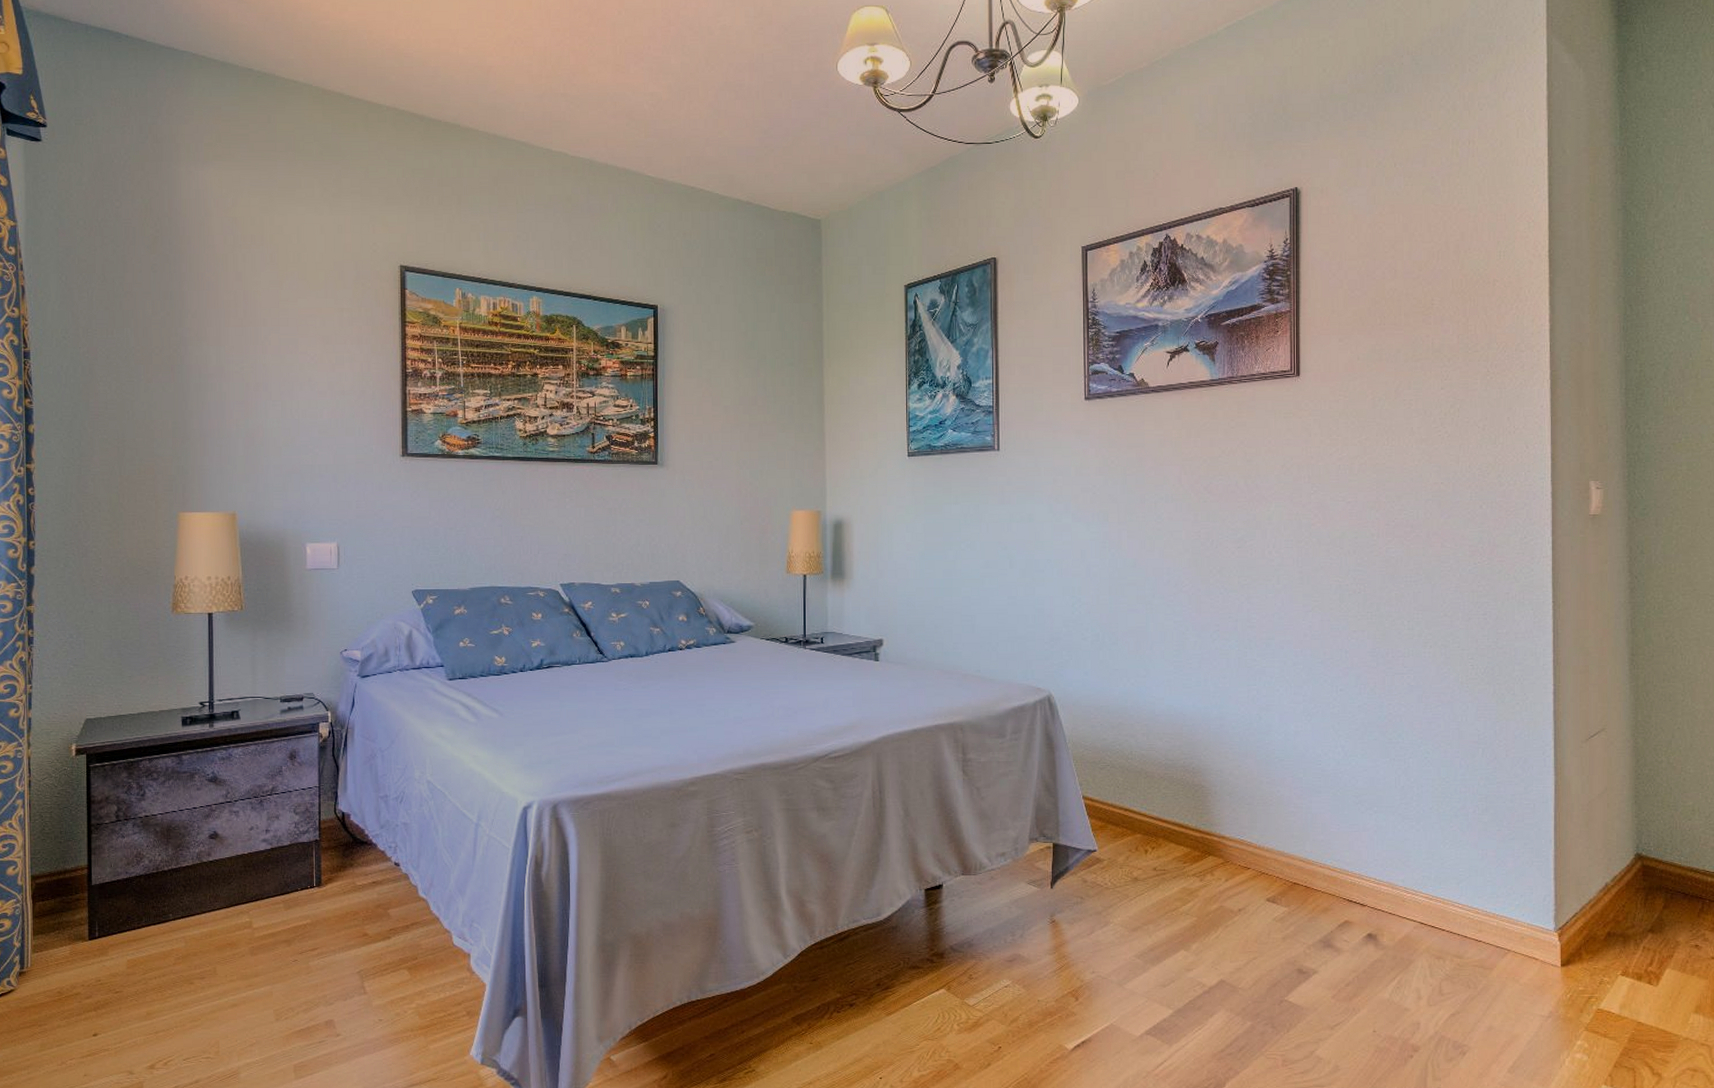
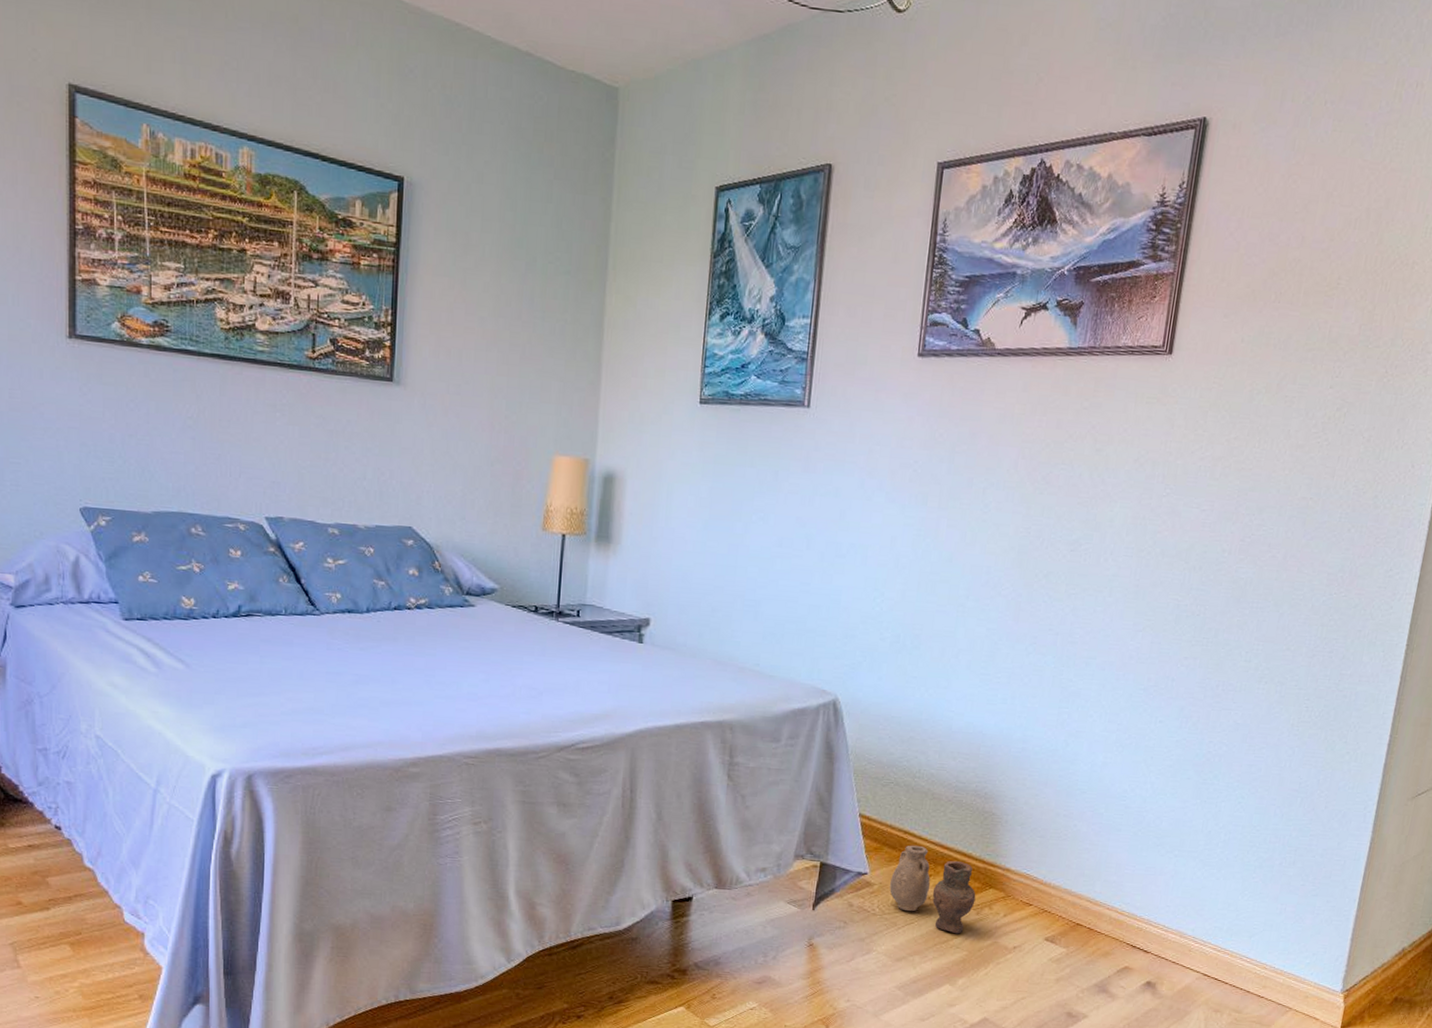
vase: none [1118,821,1197,901] -> present [889,845,976,934]

